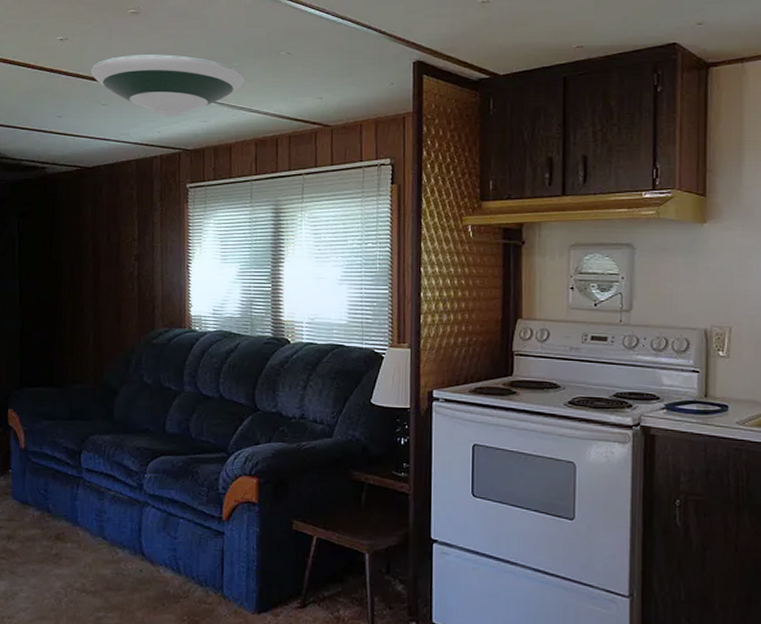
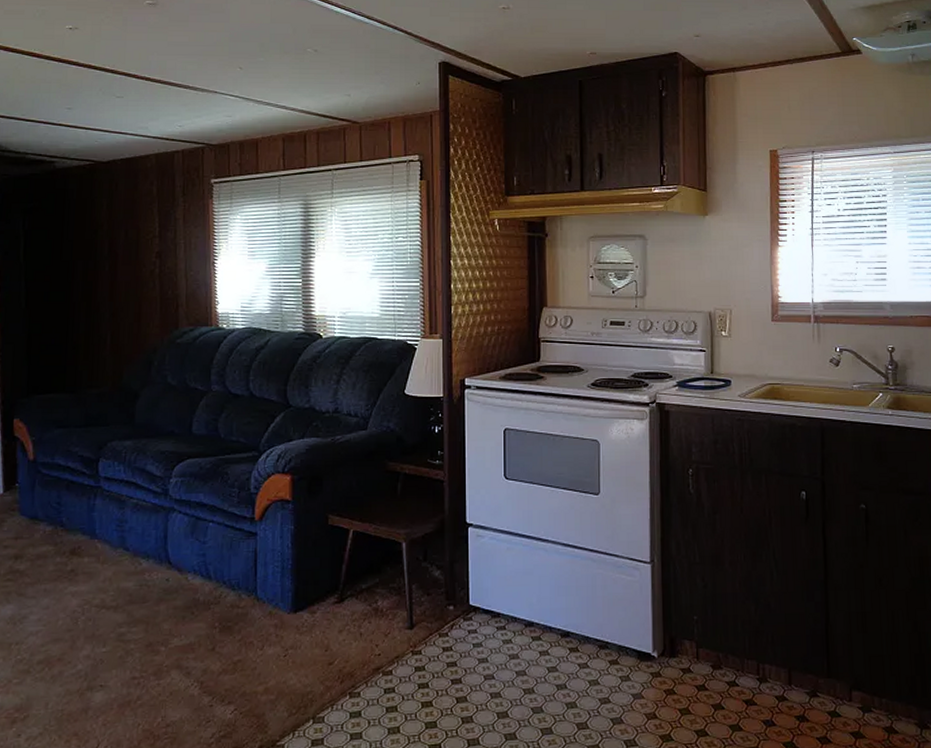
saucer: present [90,54,245,117] -> none [103,47,271,111]

